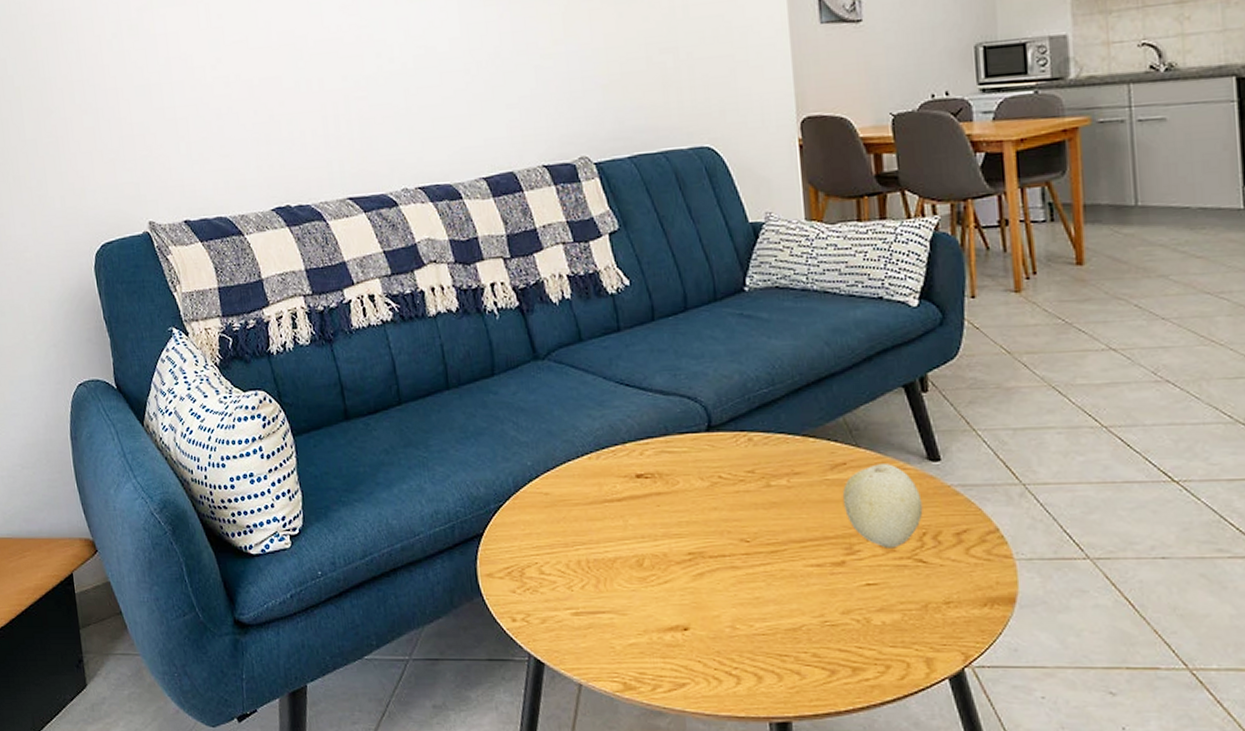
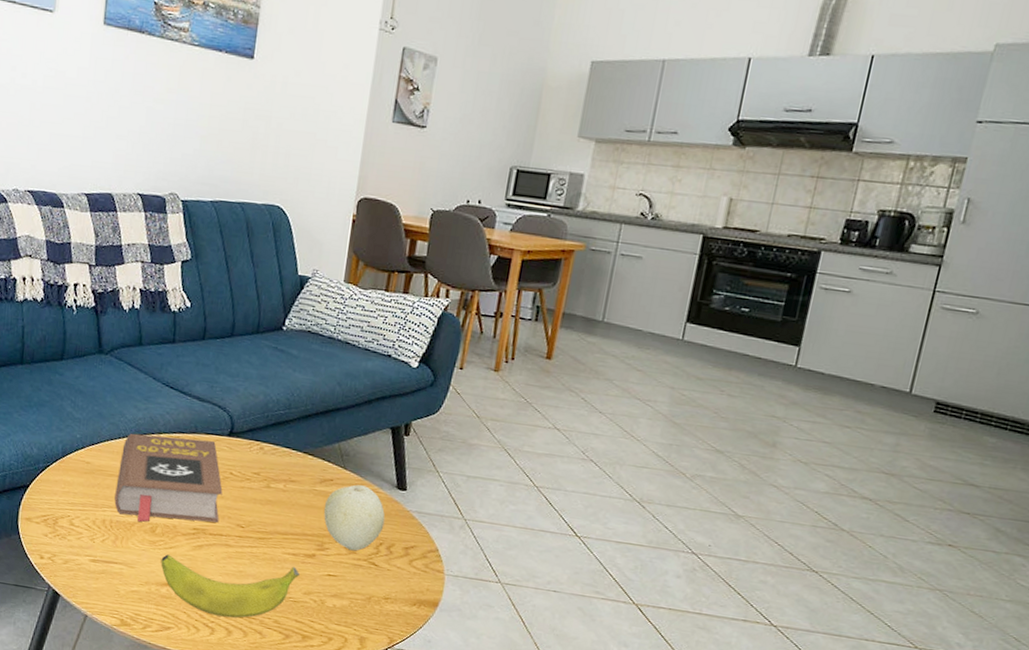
book: none [583,440,718,557] -> present [114,433,223,523]
banana: none [657,580,831,660] -> present [160,554,300,618]

